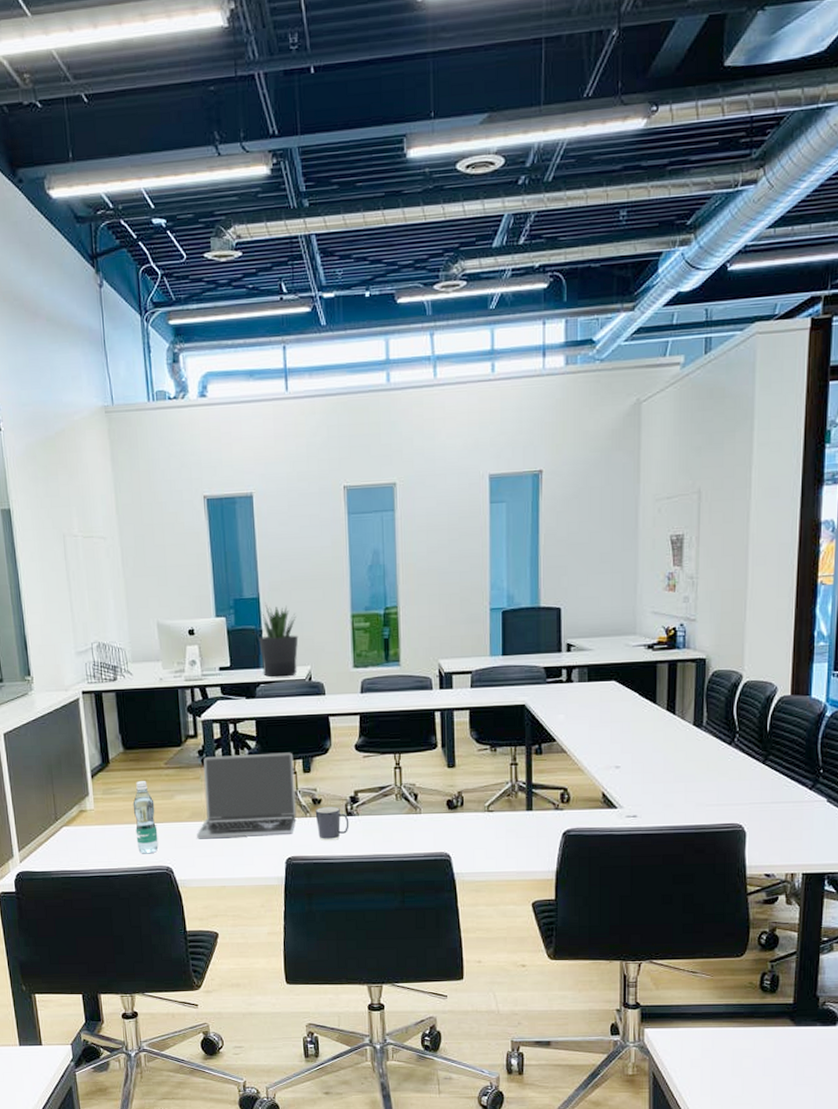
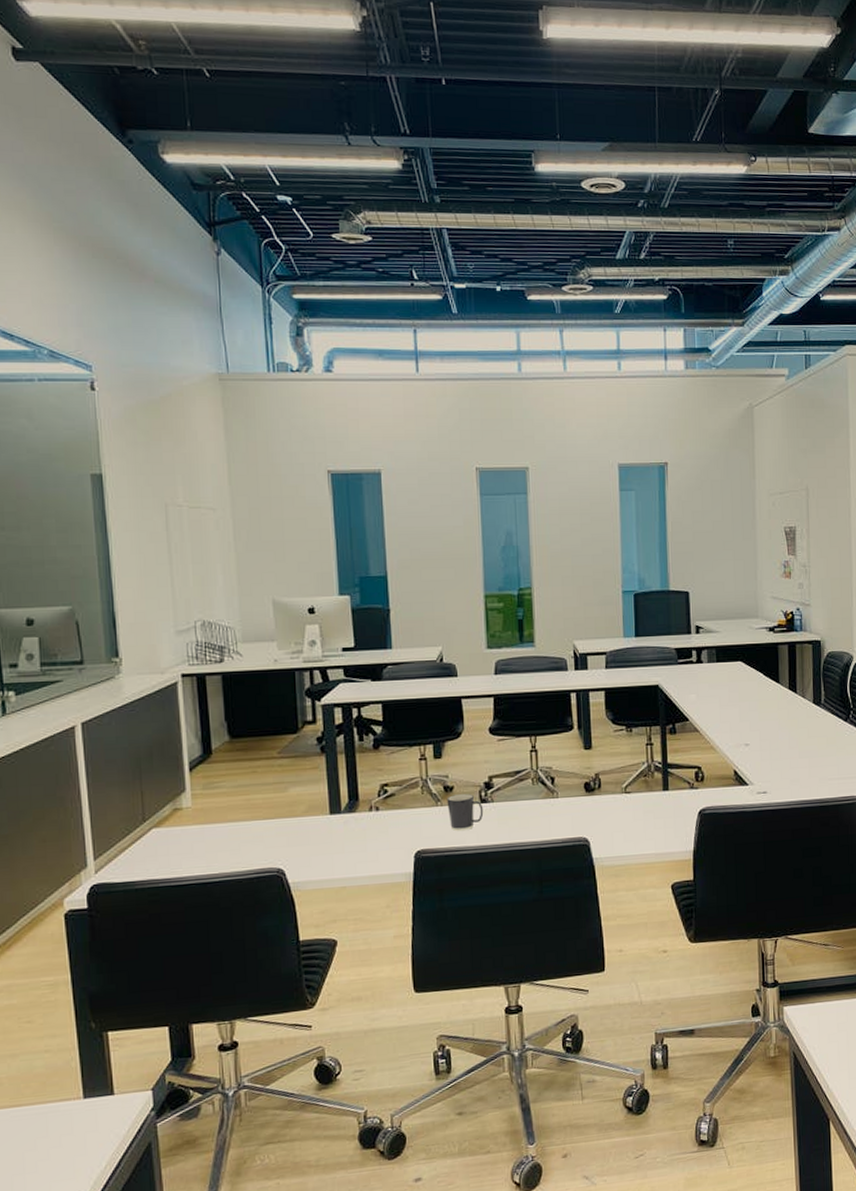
bottle: present [132,781,159,854] -> none [238,773,268,856]
laptop: present [197,752,296,839] -> none [314,737,426,836]
planter: present [259,602,299,677] -> none [386,581,429,658]

